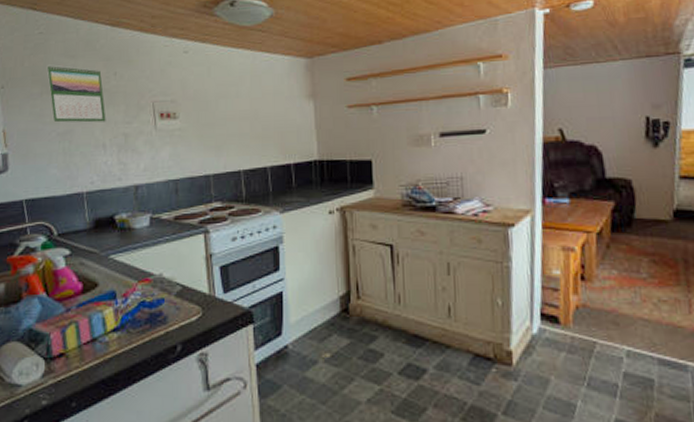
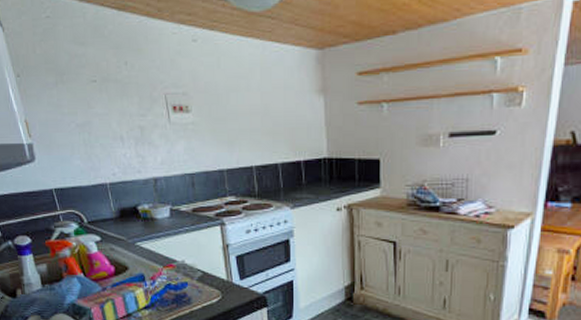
calendar: present [46,64,106,123] -> none [58,52,121,114]

